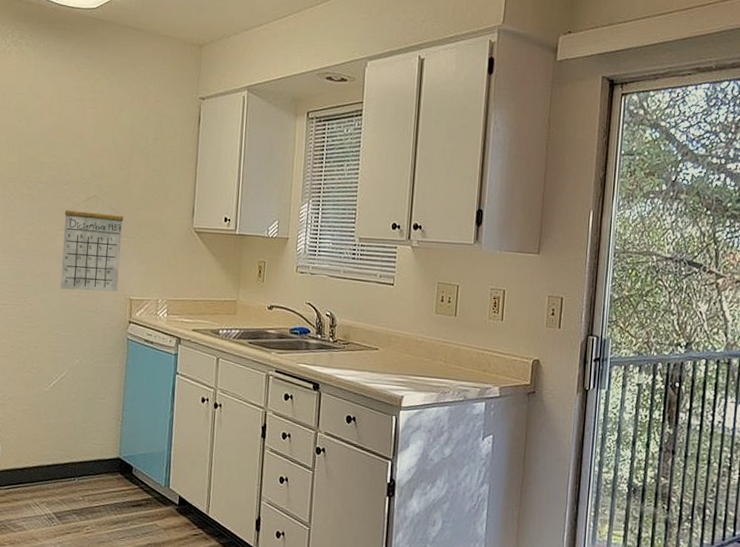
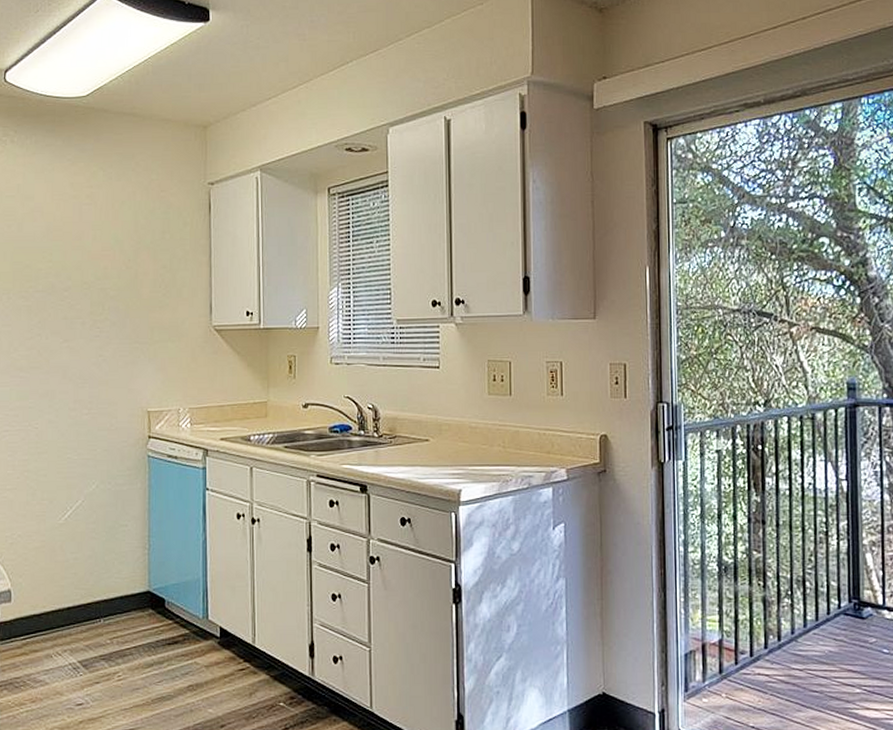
calendar: present [60,196,124,292] -> none [68,300,134,408]

